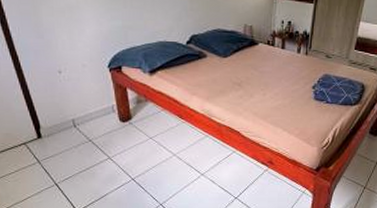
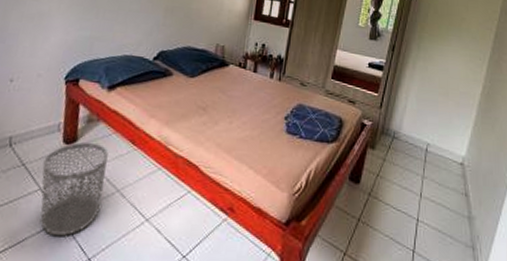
waste bin: none [107,120,162,191] -> present [40,142,109,237]

